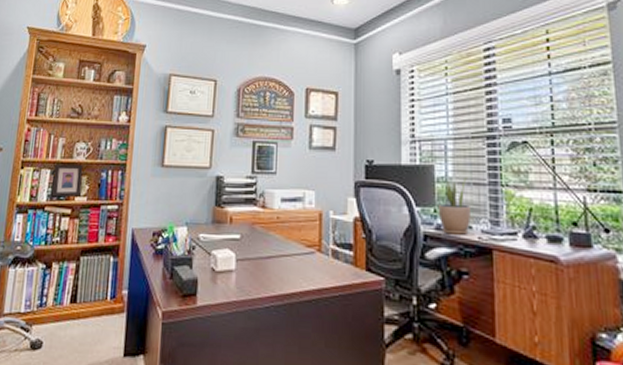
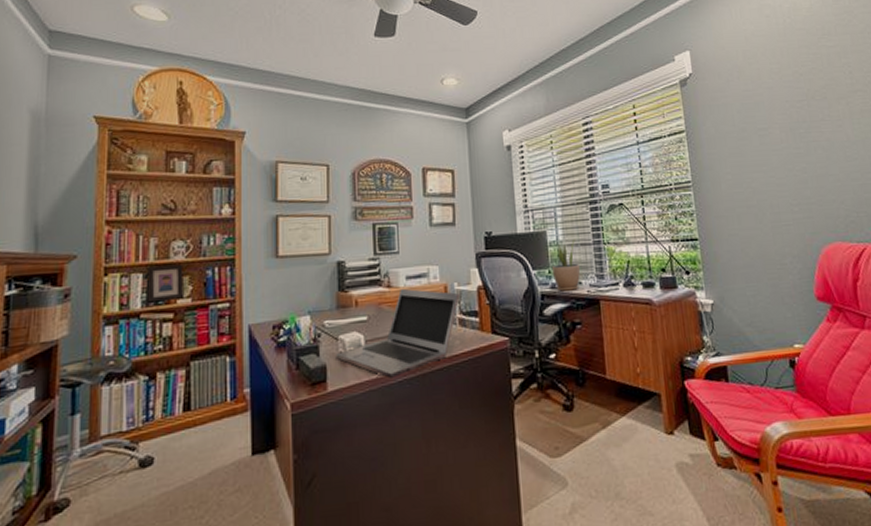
laptop: none [207,210,335,303] -> present [336,288,460,379]

